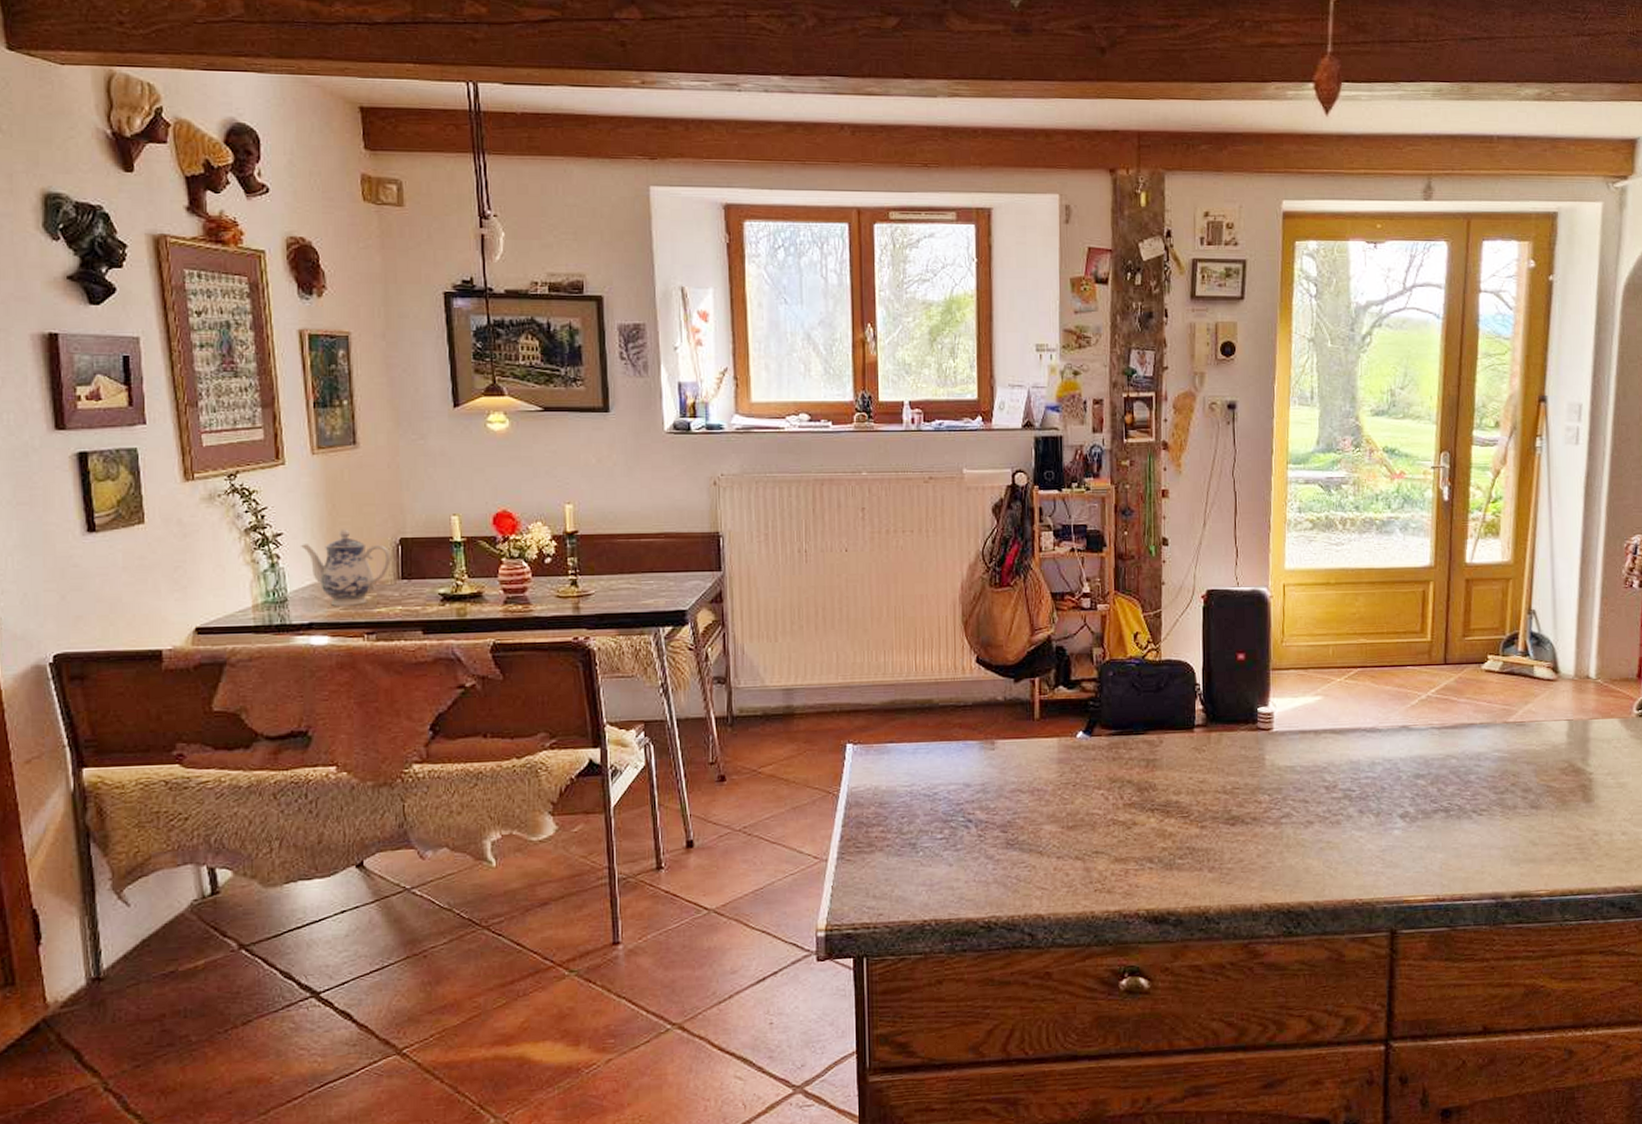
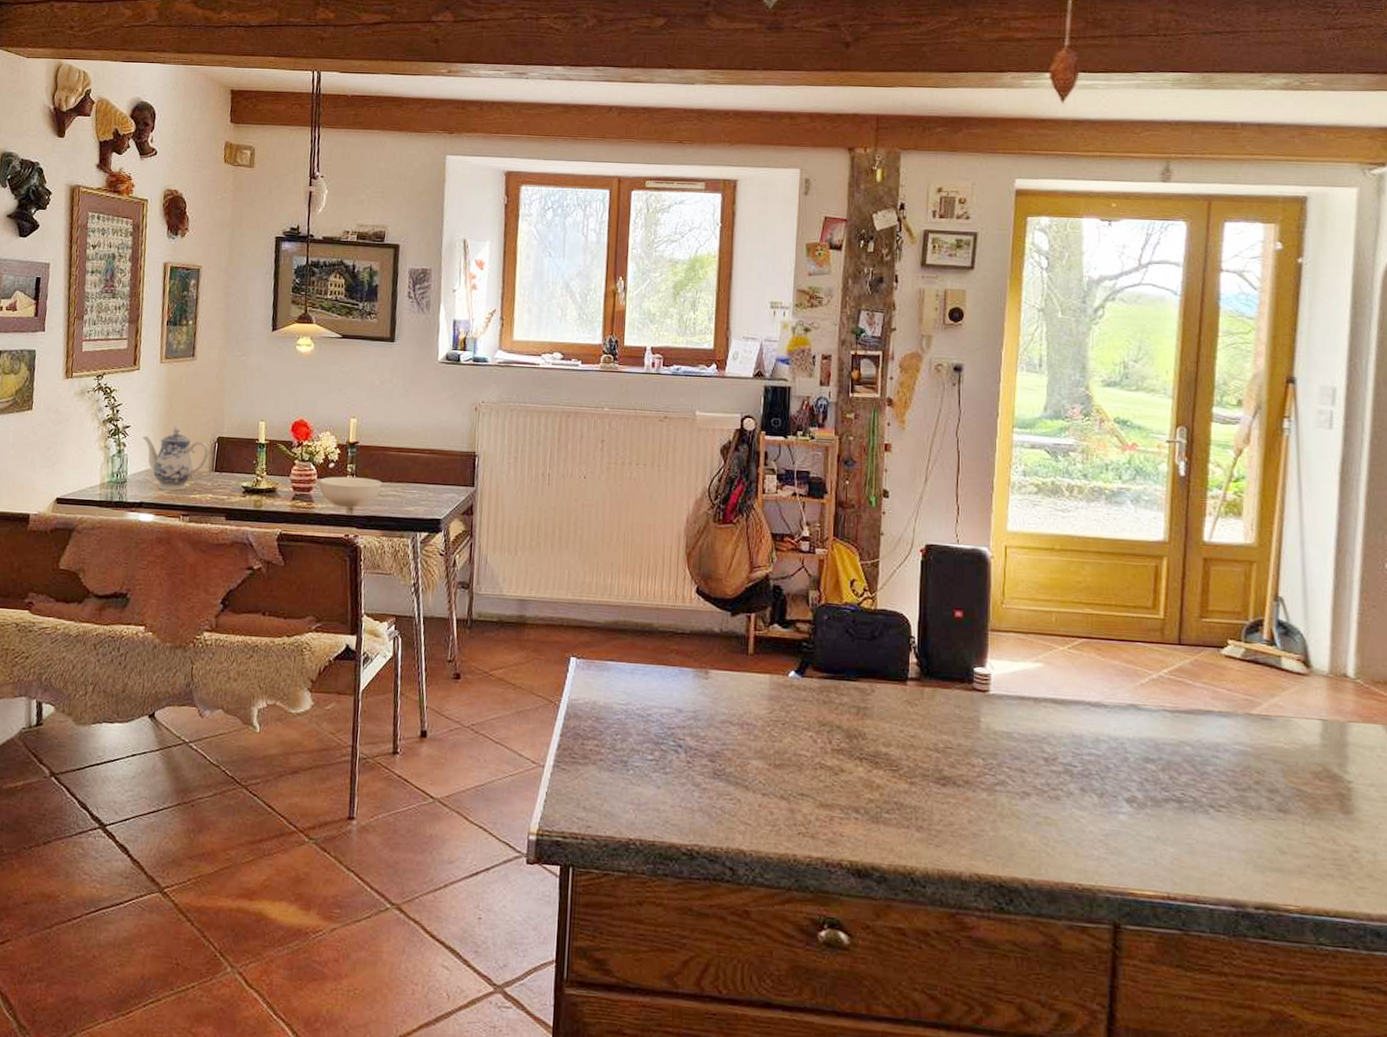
bowl: none [535,571,612,606] -> present [319,476,382,507]

